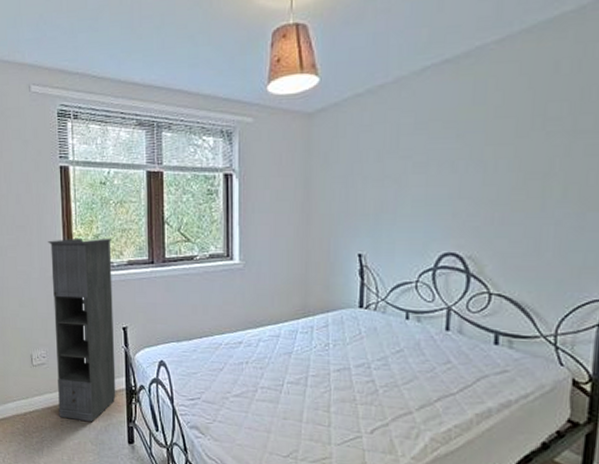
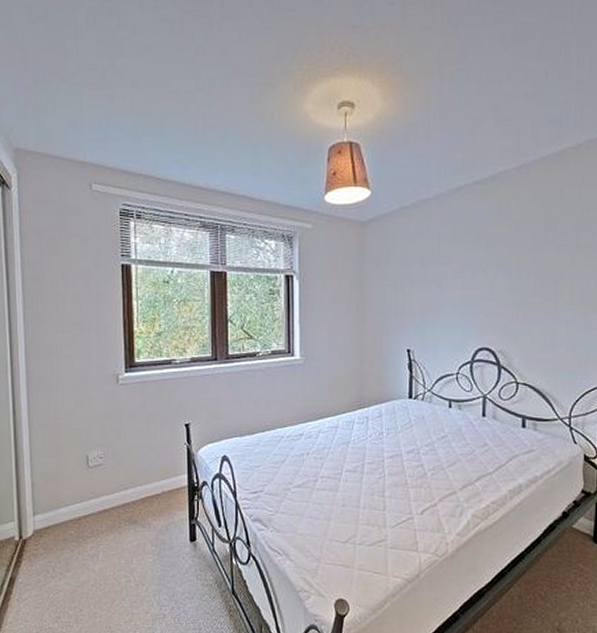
storage cabinet: present [48,237,116,421] -> none [108,335,178,521]

